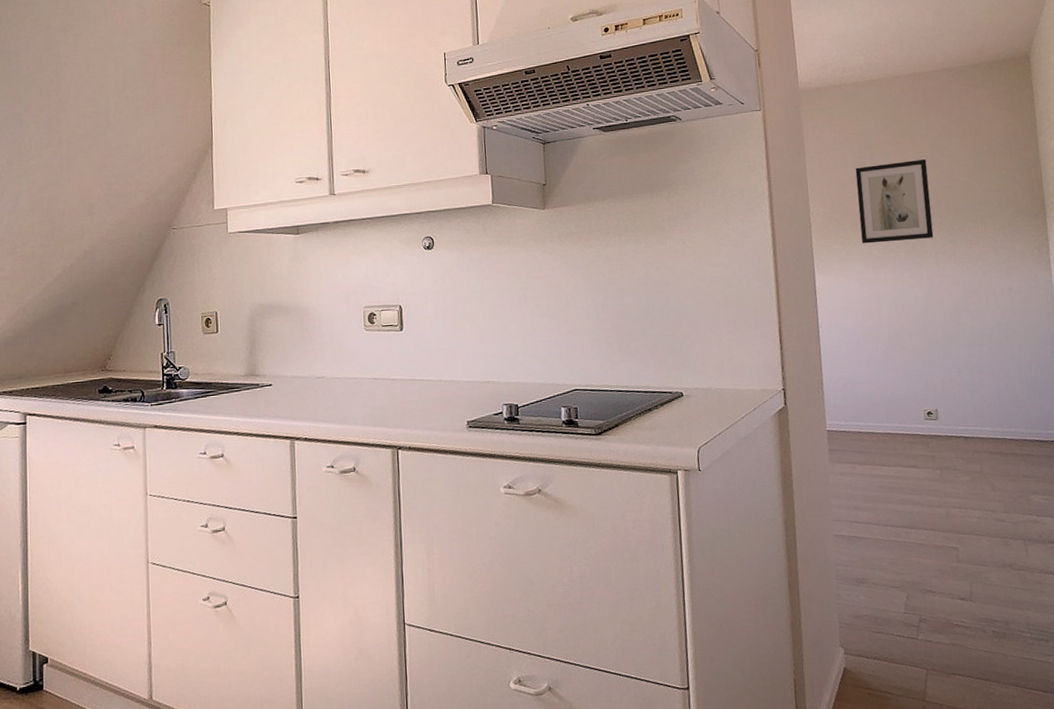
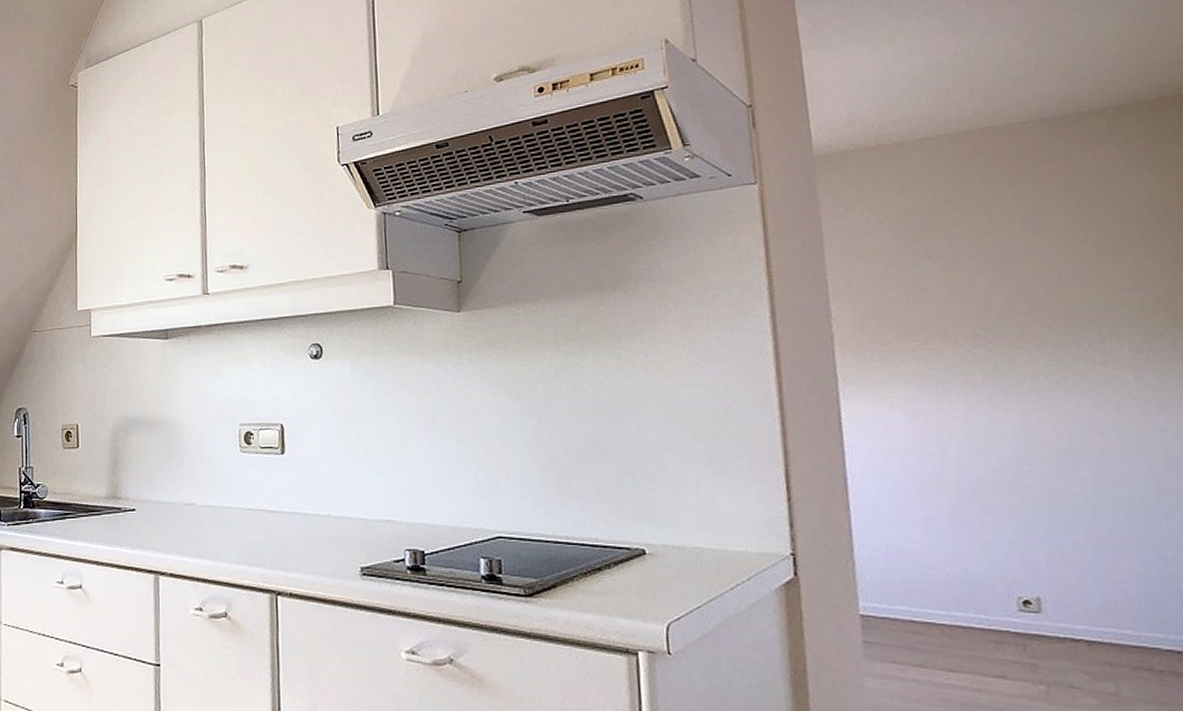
wall art: present [855,158,934,244] -> none [900,243,1030,361]

